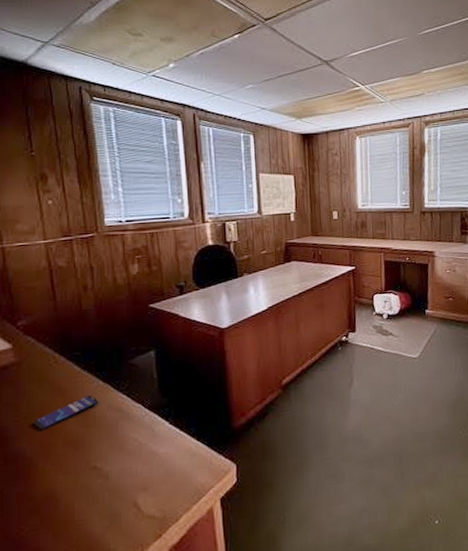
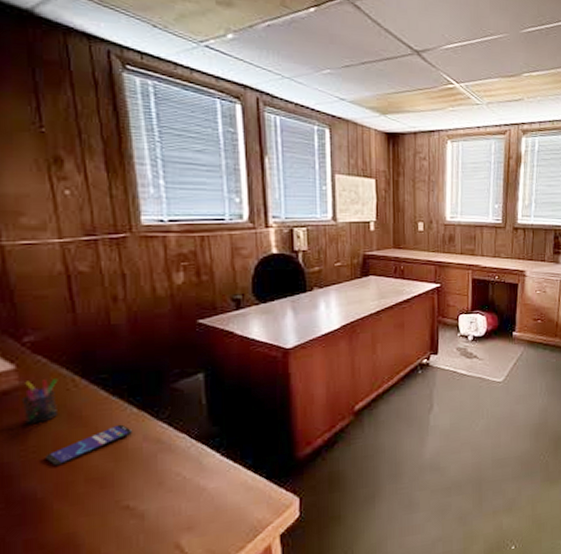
pen holder: none [16,356,42,395] -> present [21,379,57,425]

